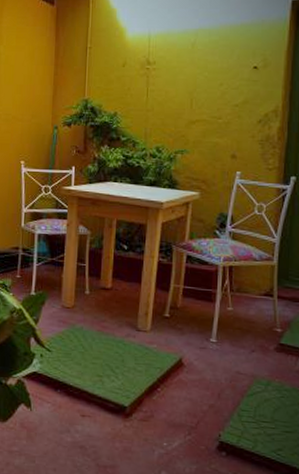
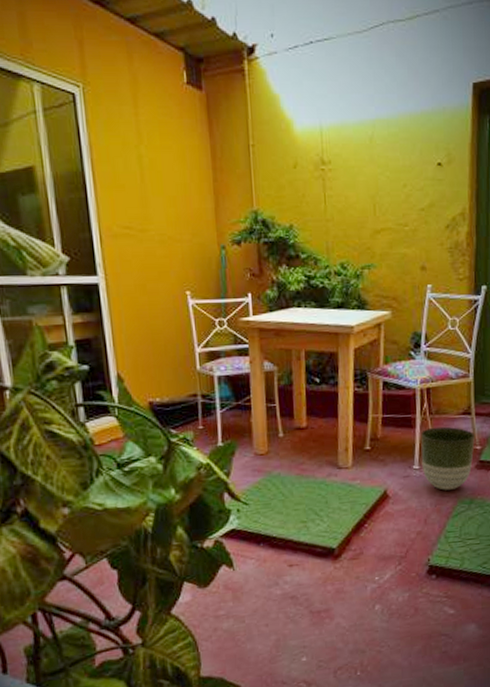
planter: none [219,304,276,369] -> present [420,426,475,491]

